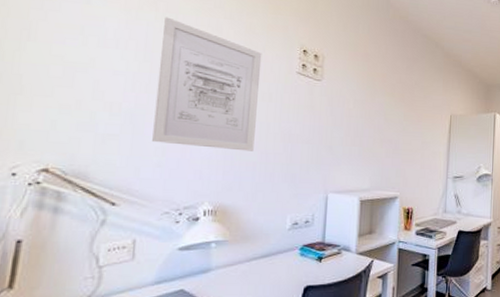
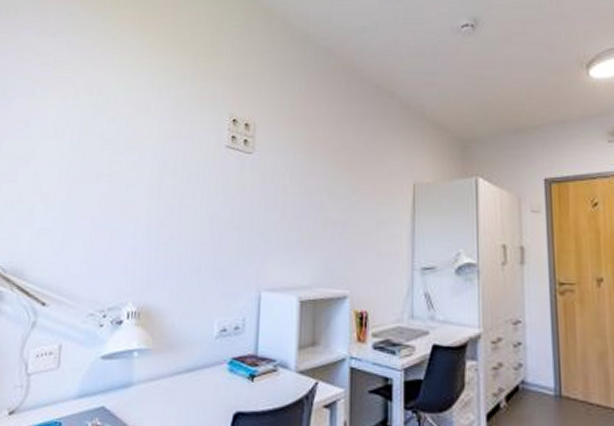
wall art: present [152,17,262,151] -> none [81,100,190,242]

